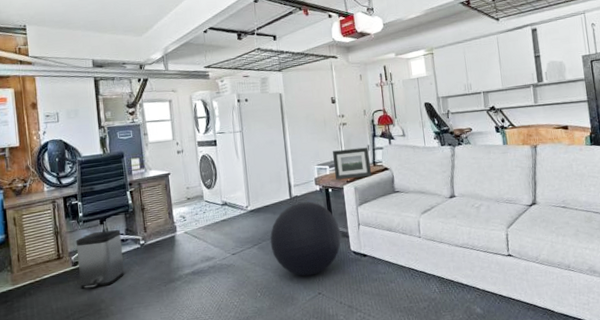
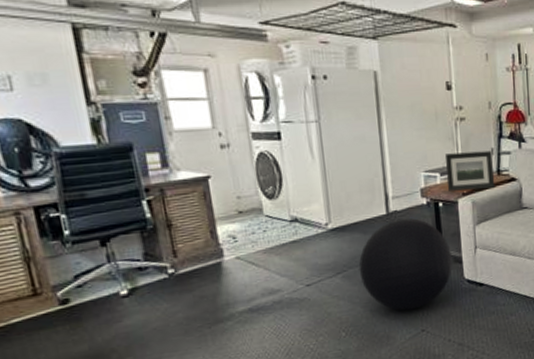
pedal bin: present [75,230,124,289] -> none [61,254,145,336]

